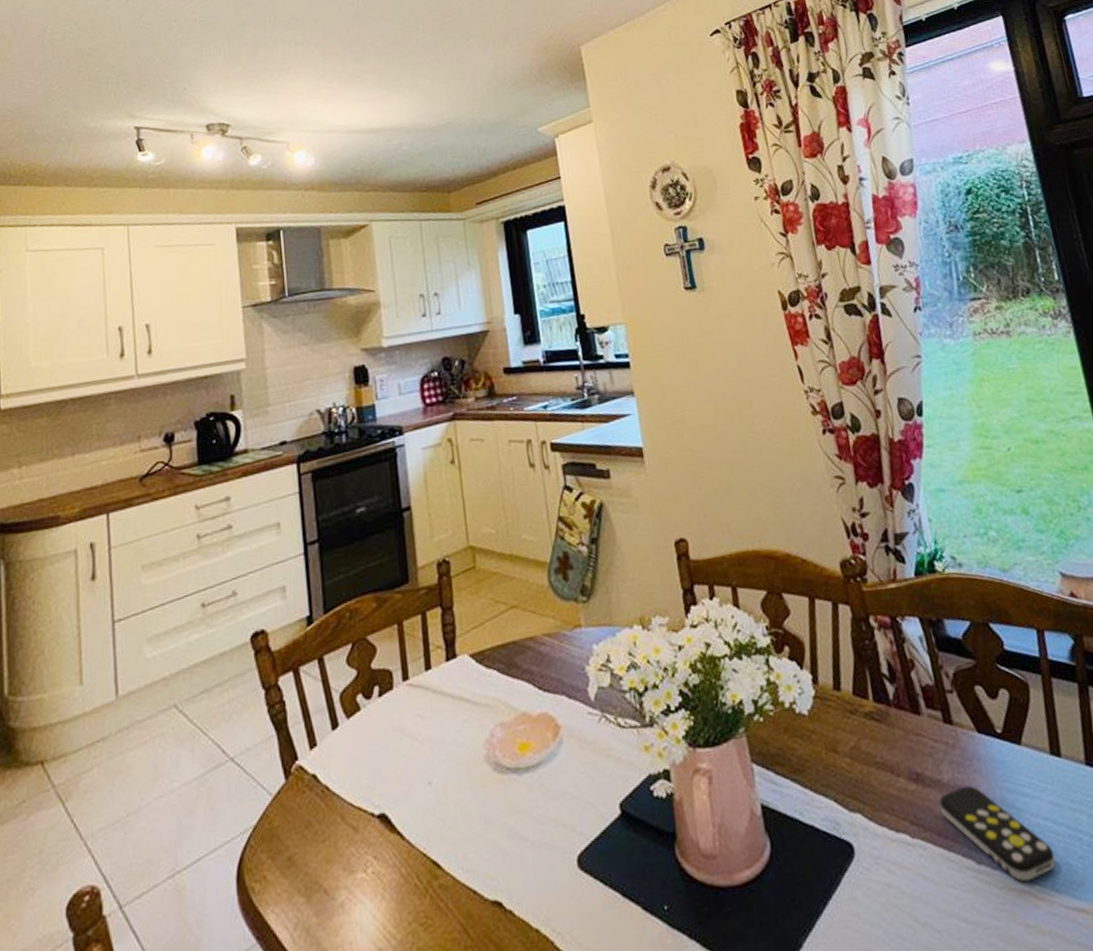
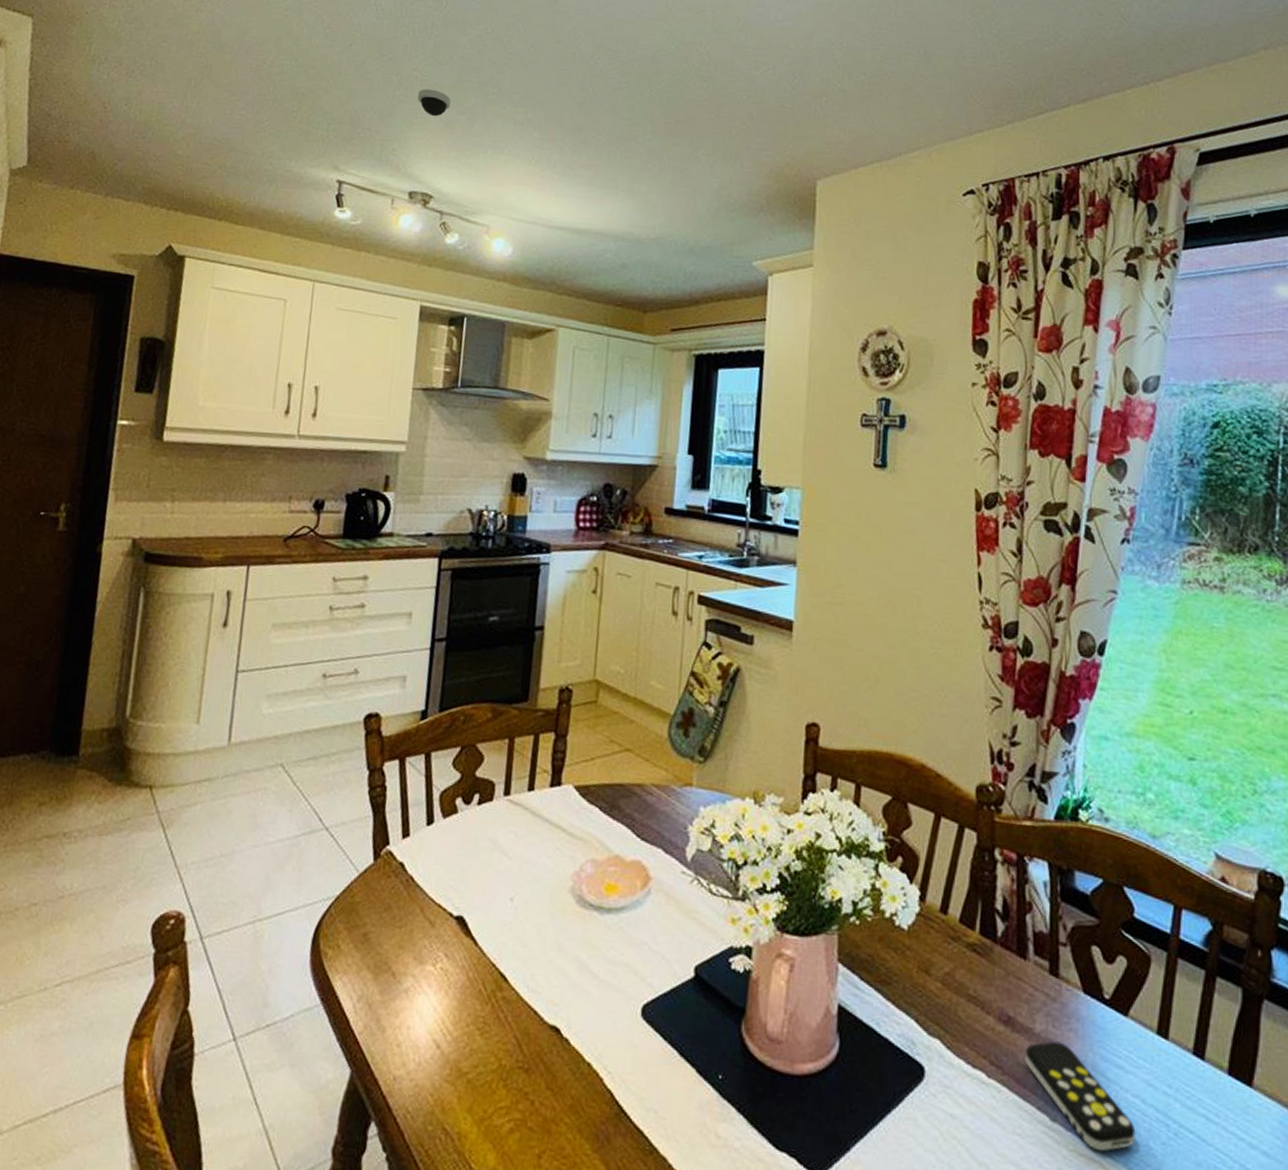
dome security camera: none [199,28,232,52] -> present [418,89,452,117]

